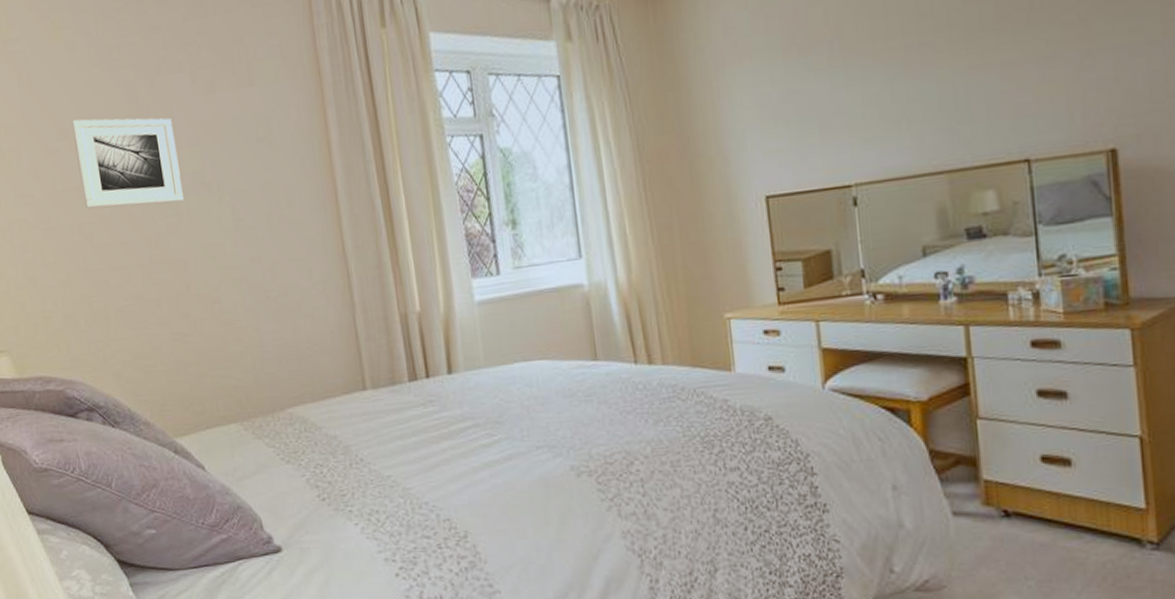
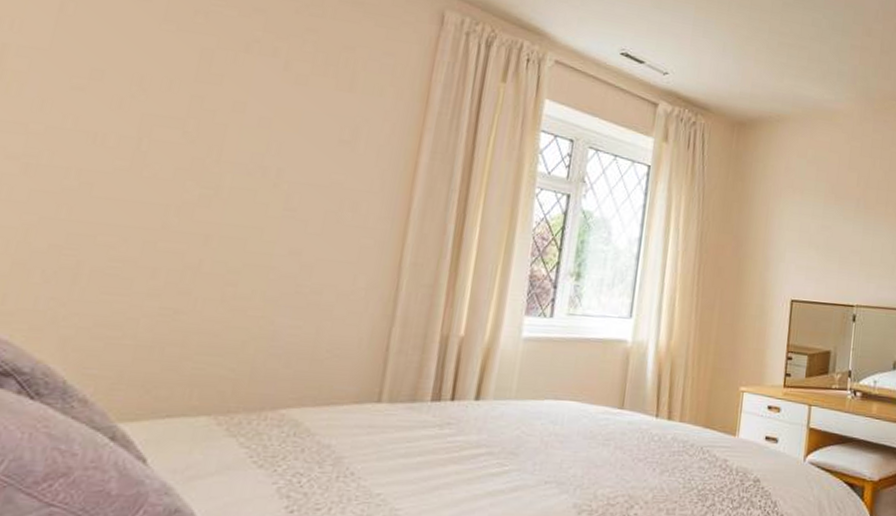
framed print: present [72,118,184,209] -> none [97,64,245,178]

